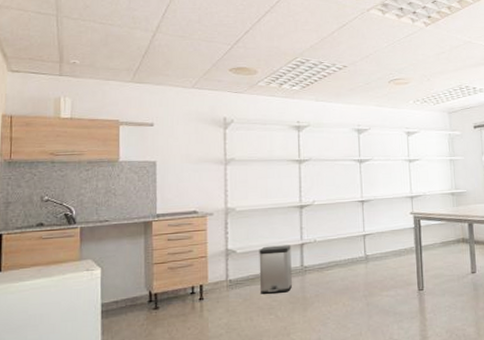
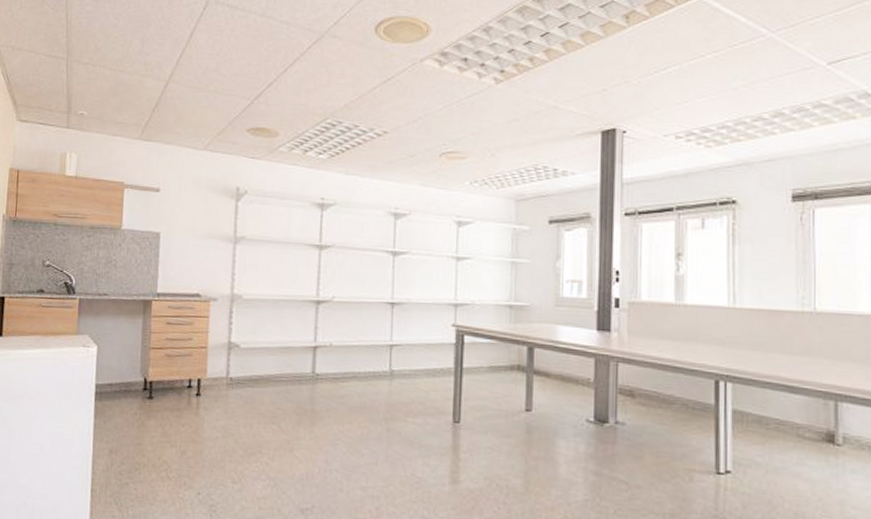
pedal bin: present [259,245,292,294] -> none [262,344,302,401]

